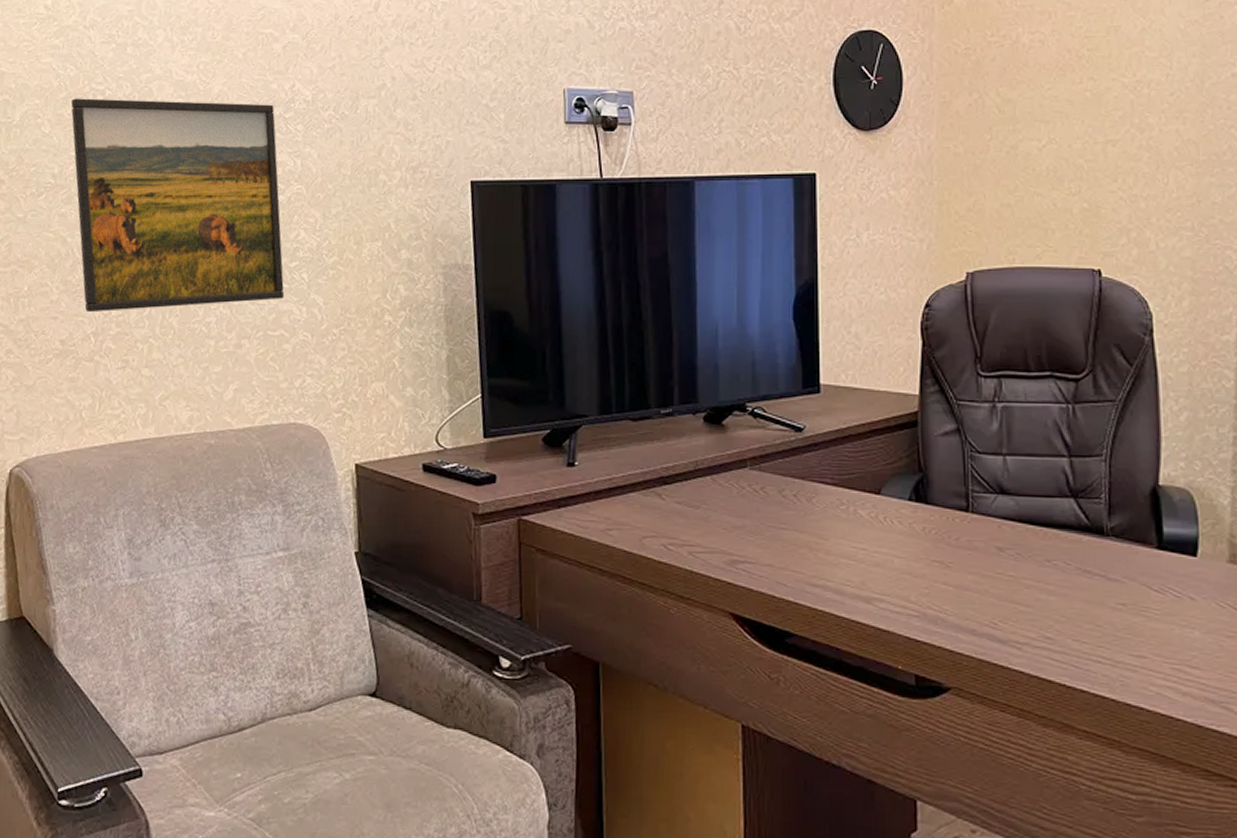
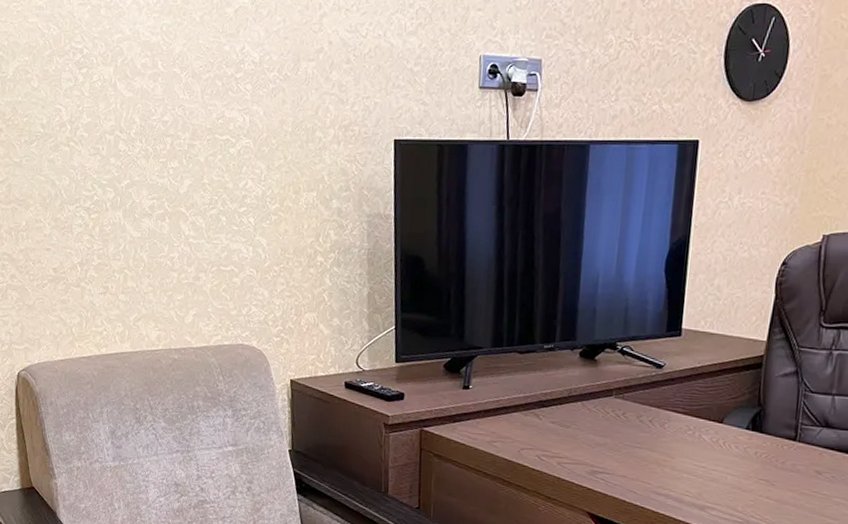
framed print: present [71,98,285,313] -> none [55,56,235,246]

